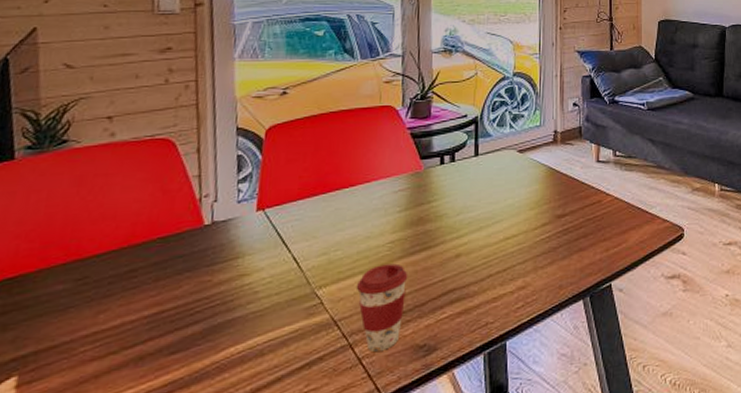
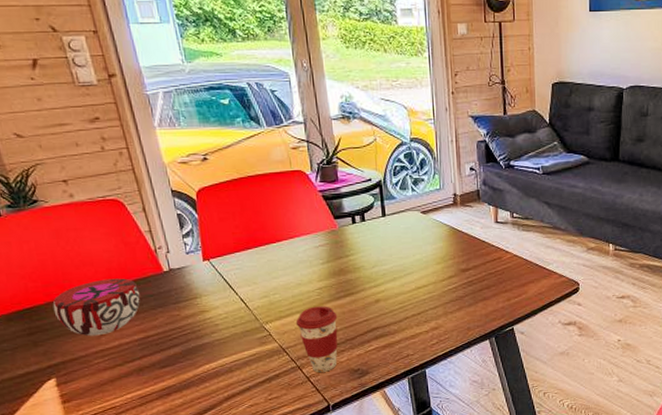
decorative bowl: none [44,234,167,314] -> present [52,278,140,336]

